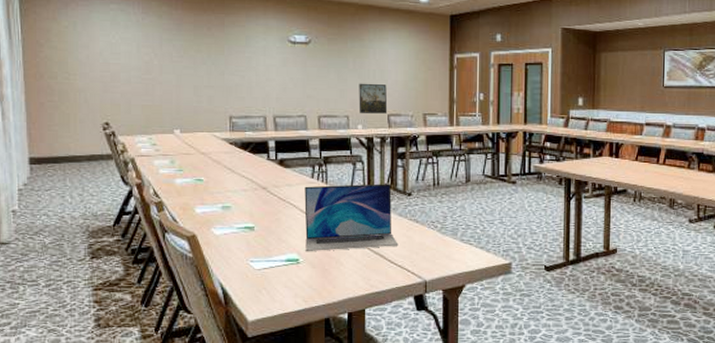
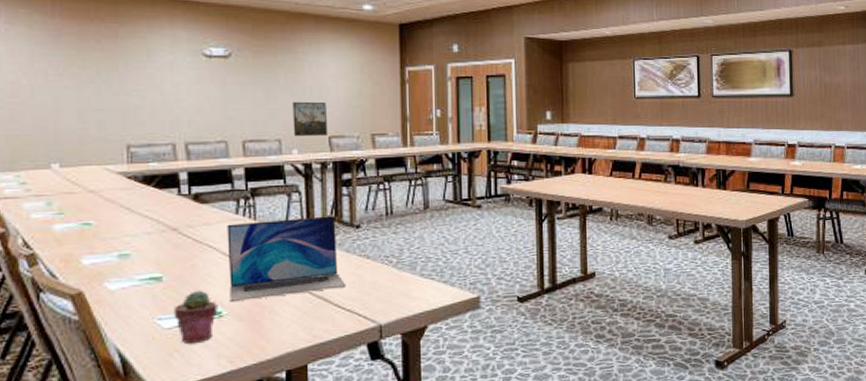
potted succulent: none [262,239,296,283] -> present [173,289,218,343]

